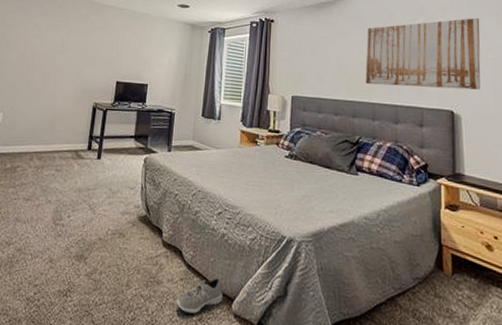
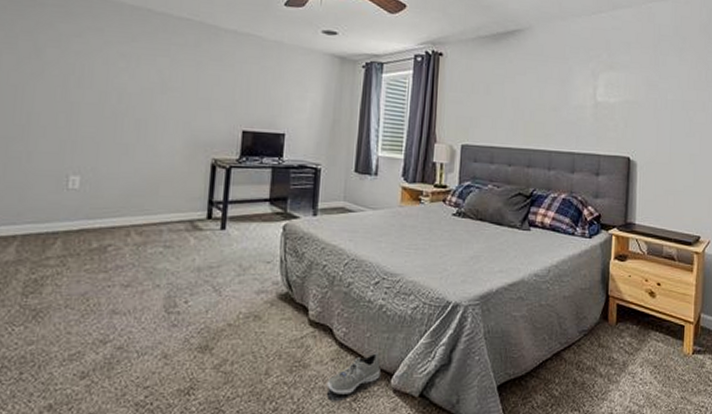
wall art: present [365,17,481,90] -> none [542,54,663,135]

